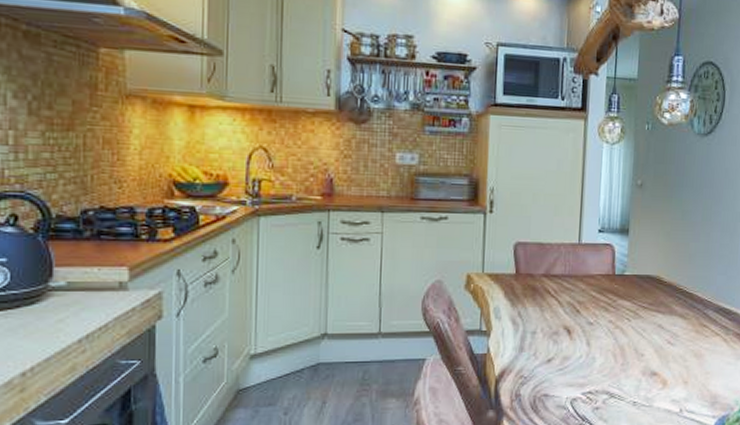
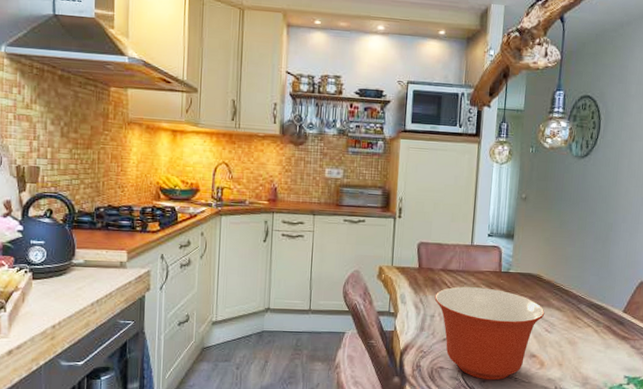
mixing bowl: none [536,295,667,407] -> present [434,286,545,381]

